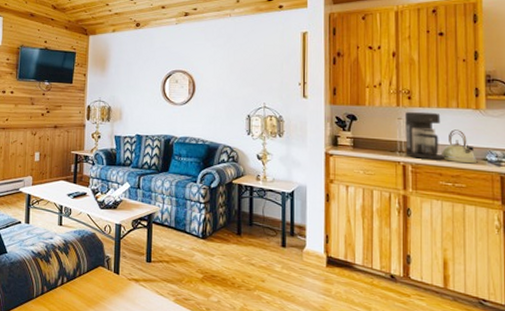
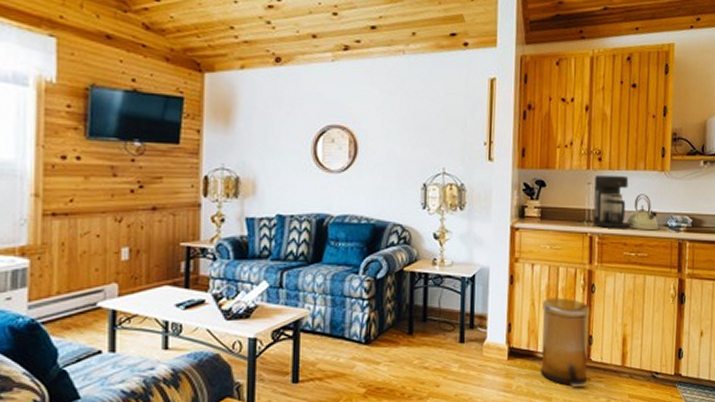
pedal bin: none [358,217,407,303] -> present [541,297,590,388]

